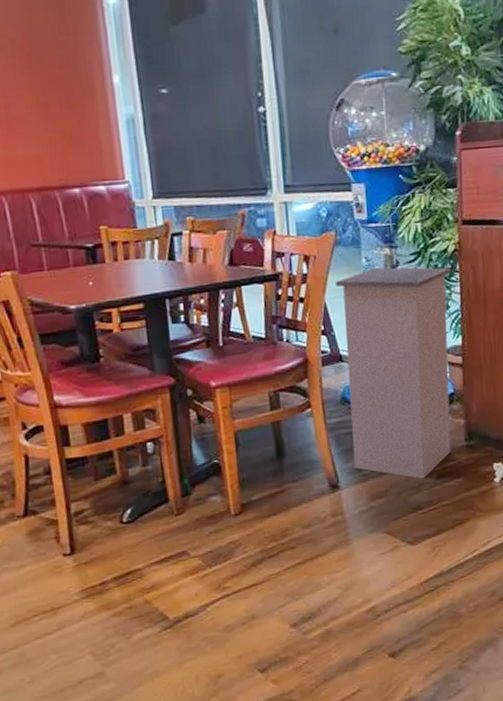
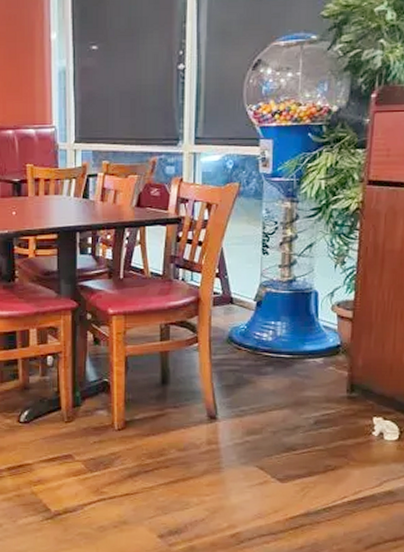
trash can: present [335,267,452,479] -> none [233,220,352,422]

